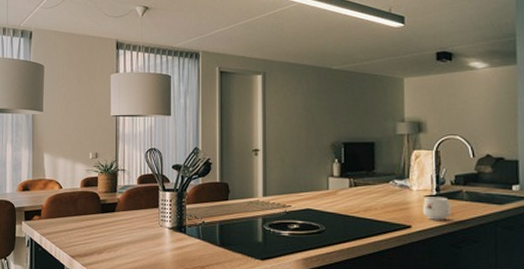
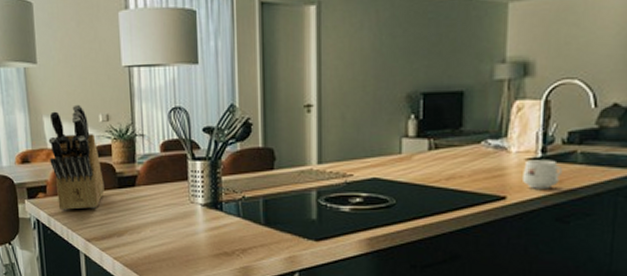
knife block: none [46,144,90,232] -> present [48,104,104,211]

